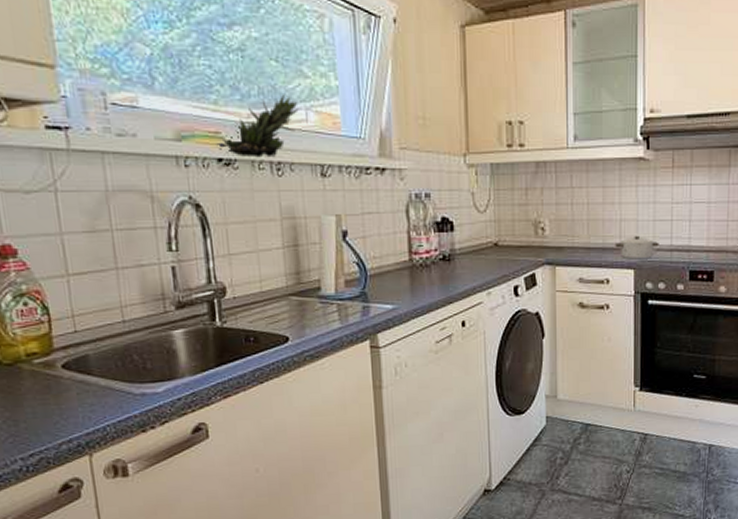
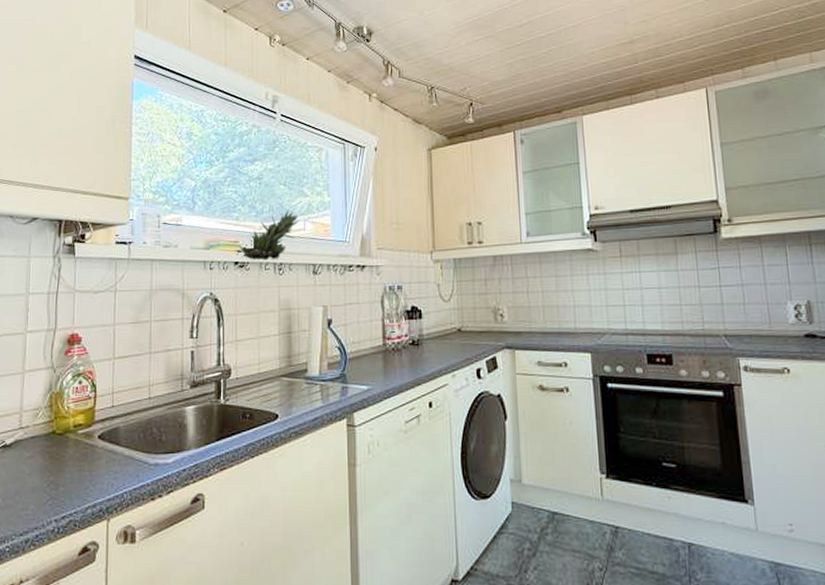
cooking pot: present [615,236,659,260] -> none [570,321,614,343]

